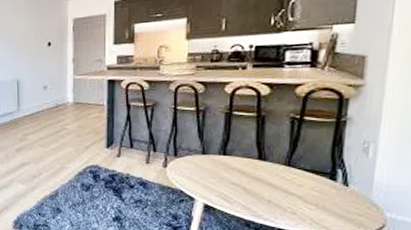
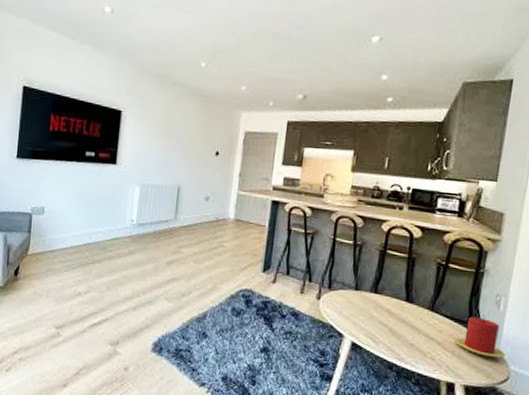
candle: none [318,167,379,207] -> present [455,316,506,358]

